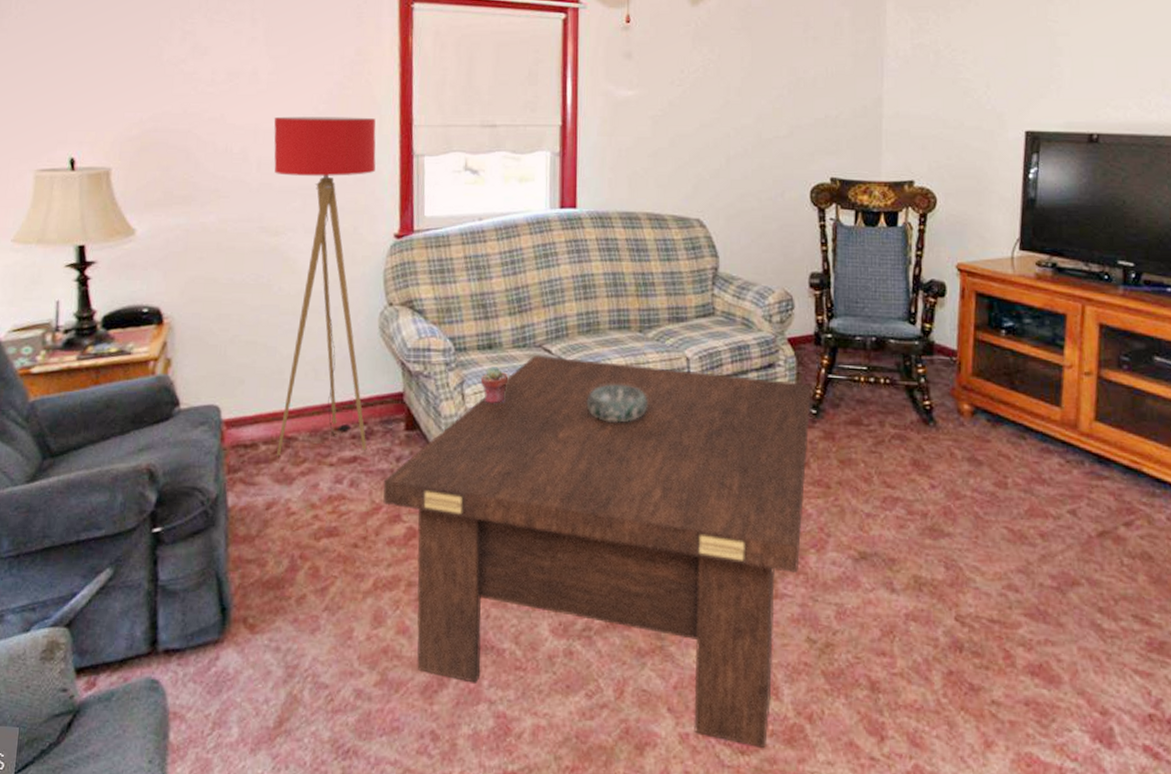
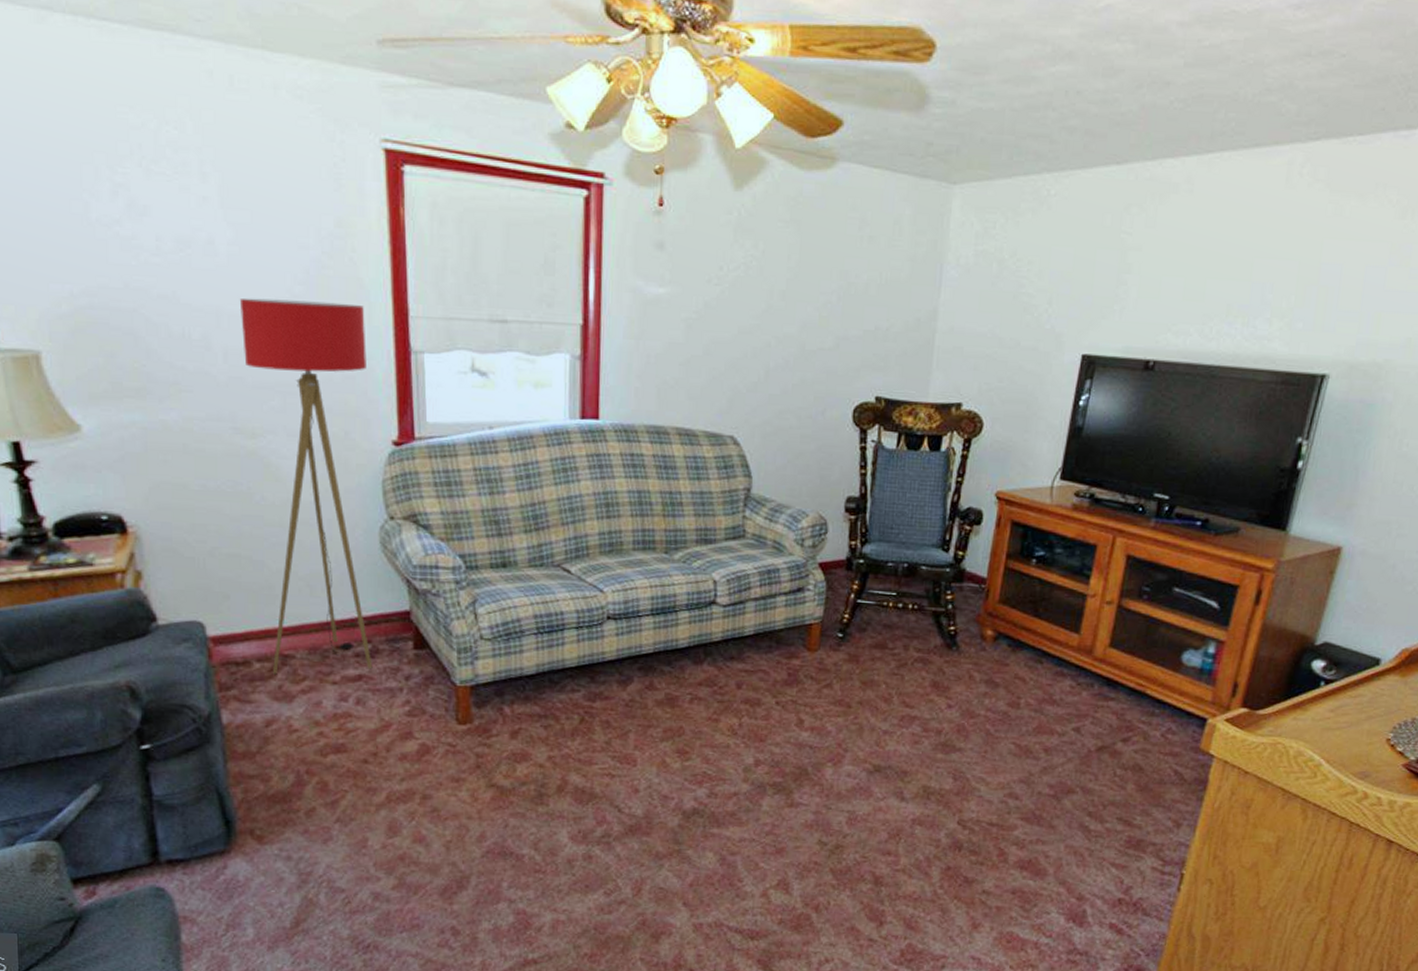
coffee table: present [383,354,811,748] -> none [392,574,839,934]
potted succulent: present [480,365,509,404] -> none [494,584,525,624]
decorative bowl: present [586,384,649,423] -> none [608,605,673,644]

